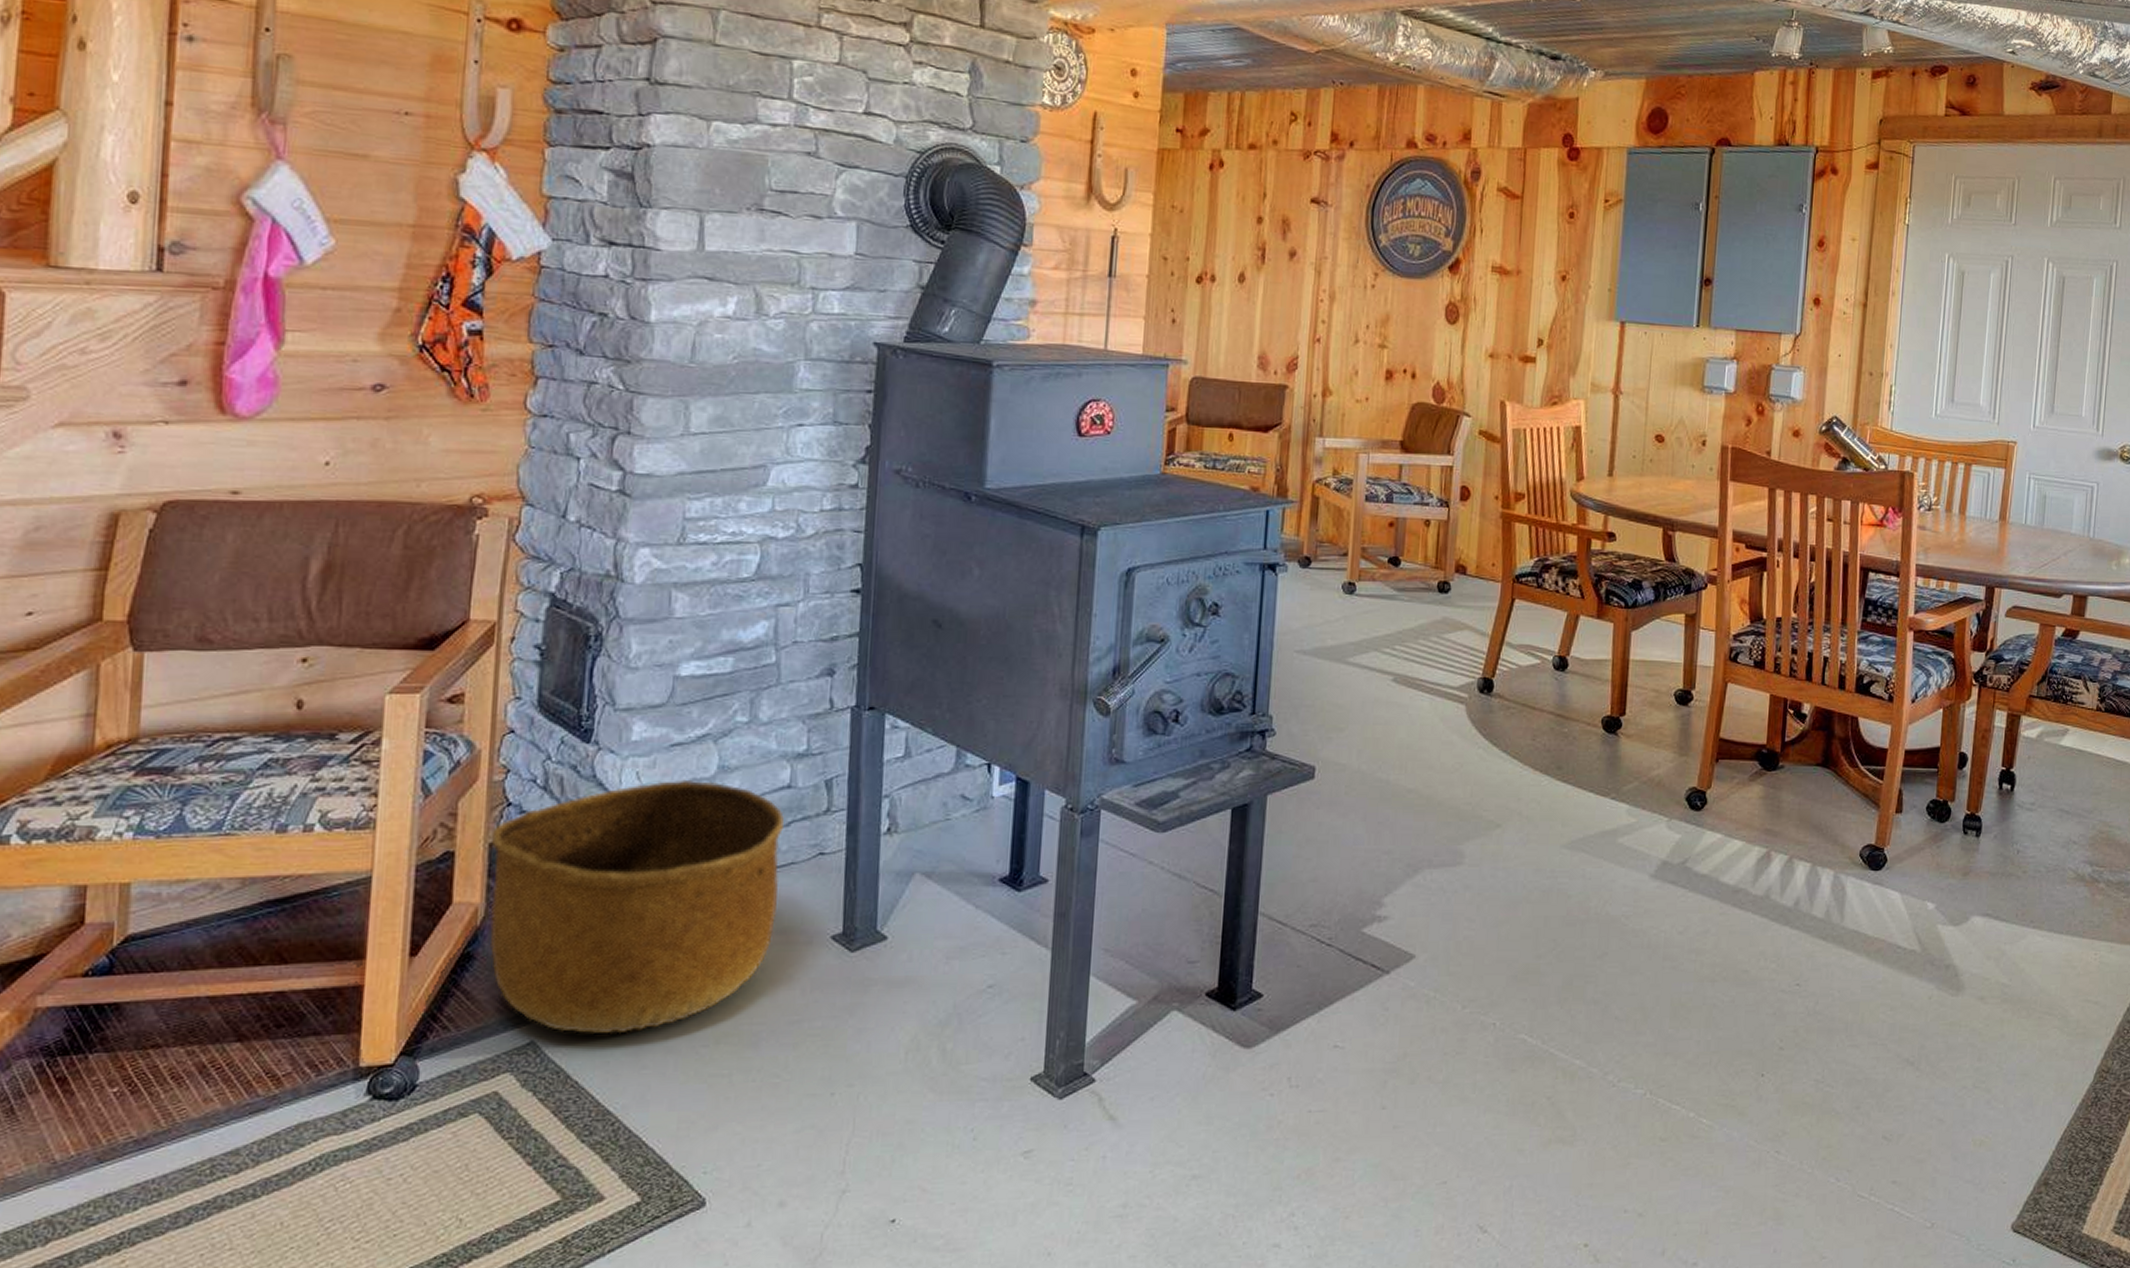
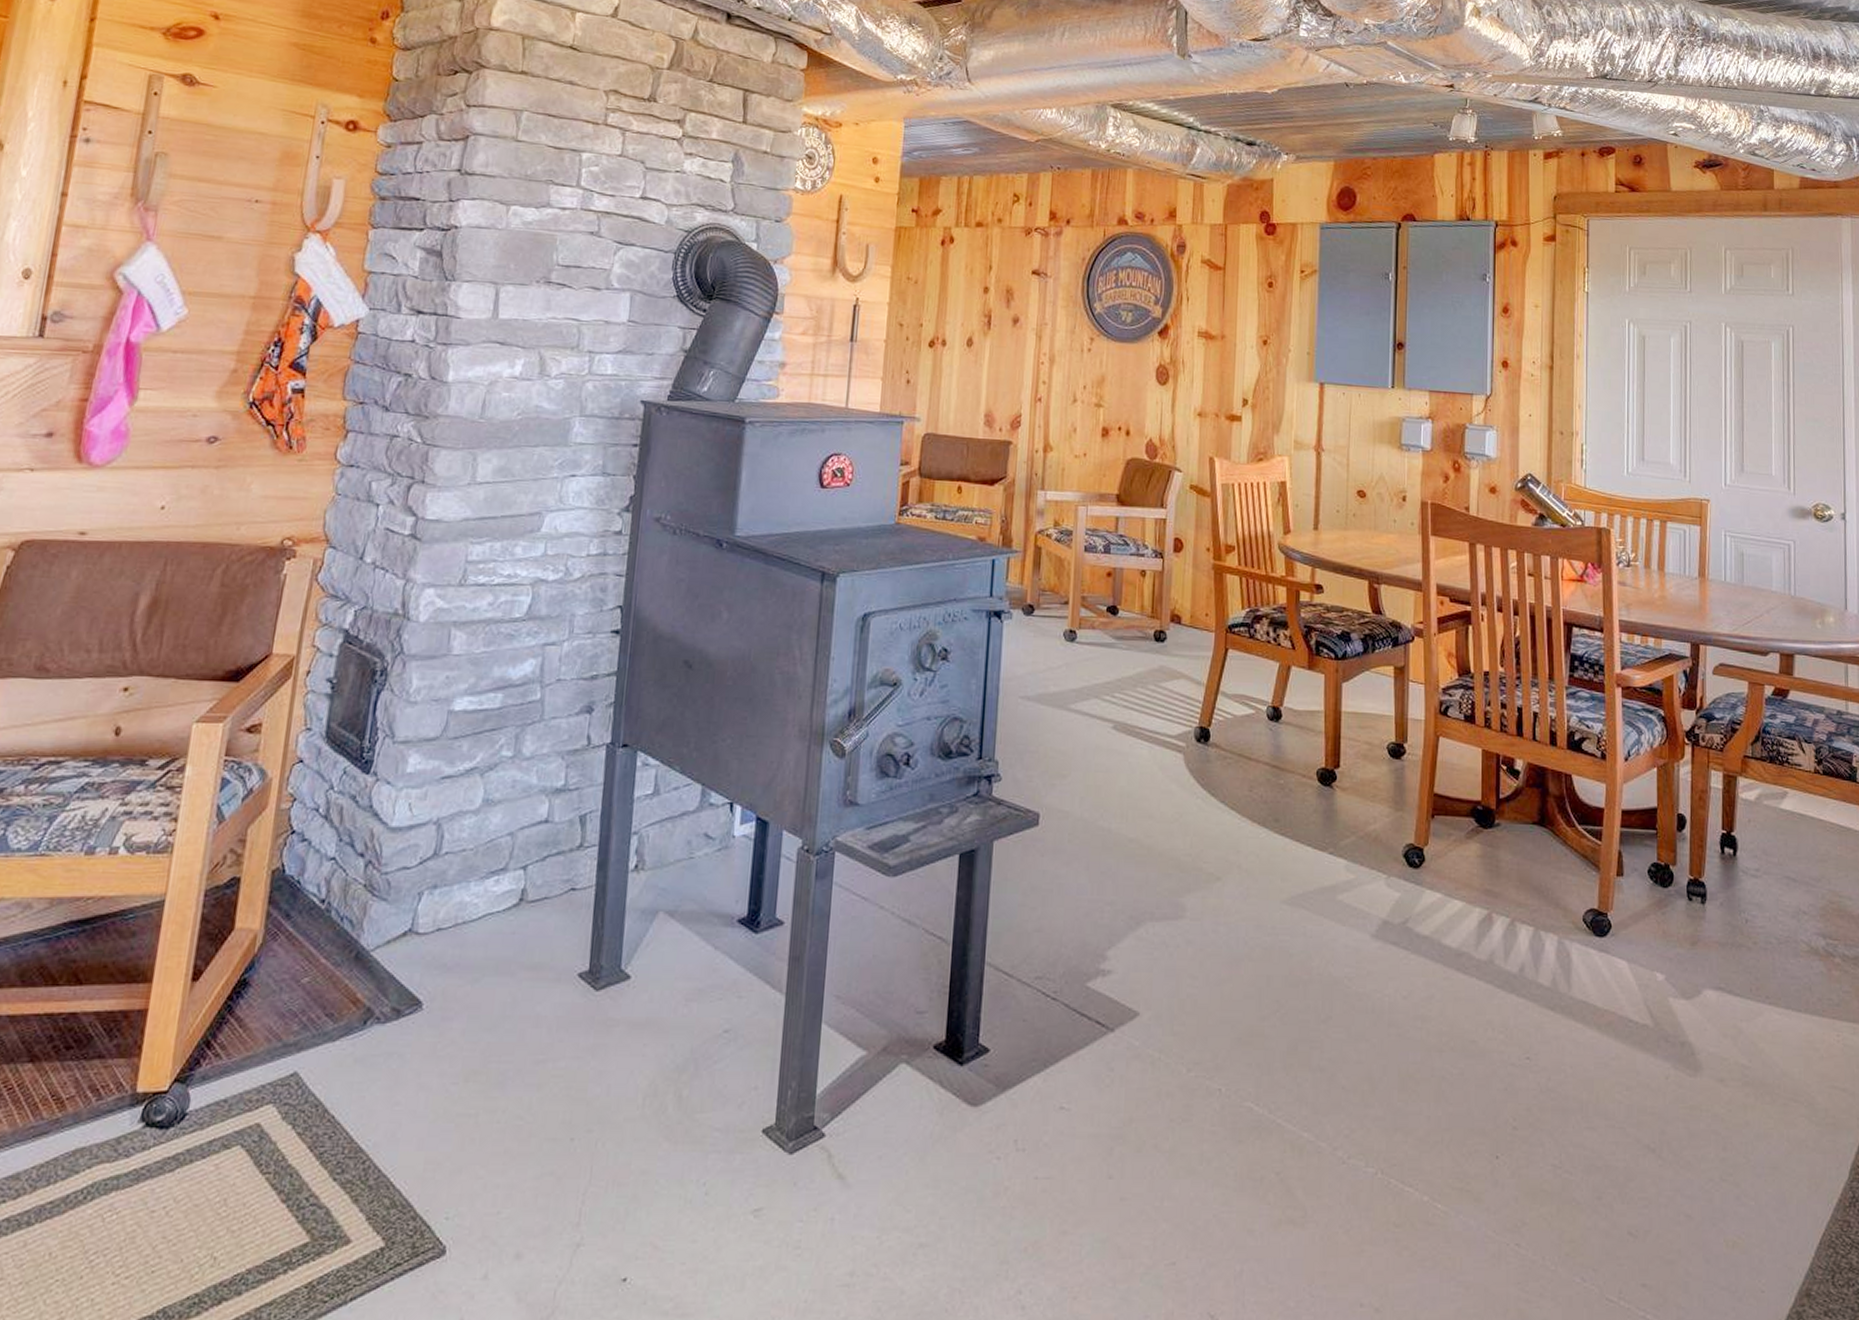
basket: present [489,779,784,1034] -> none [264,811,540,1068]

